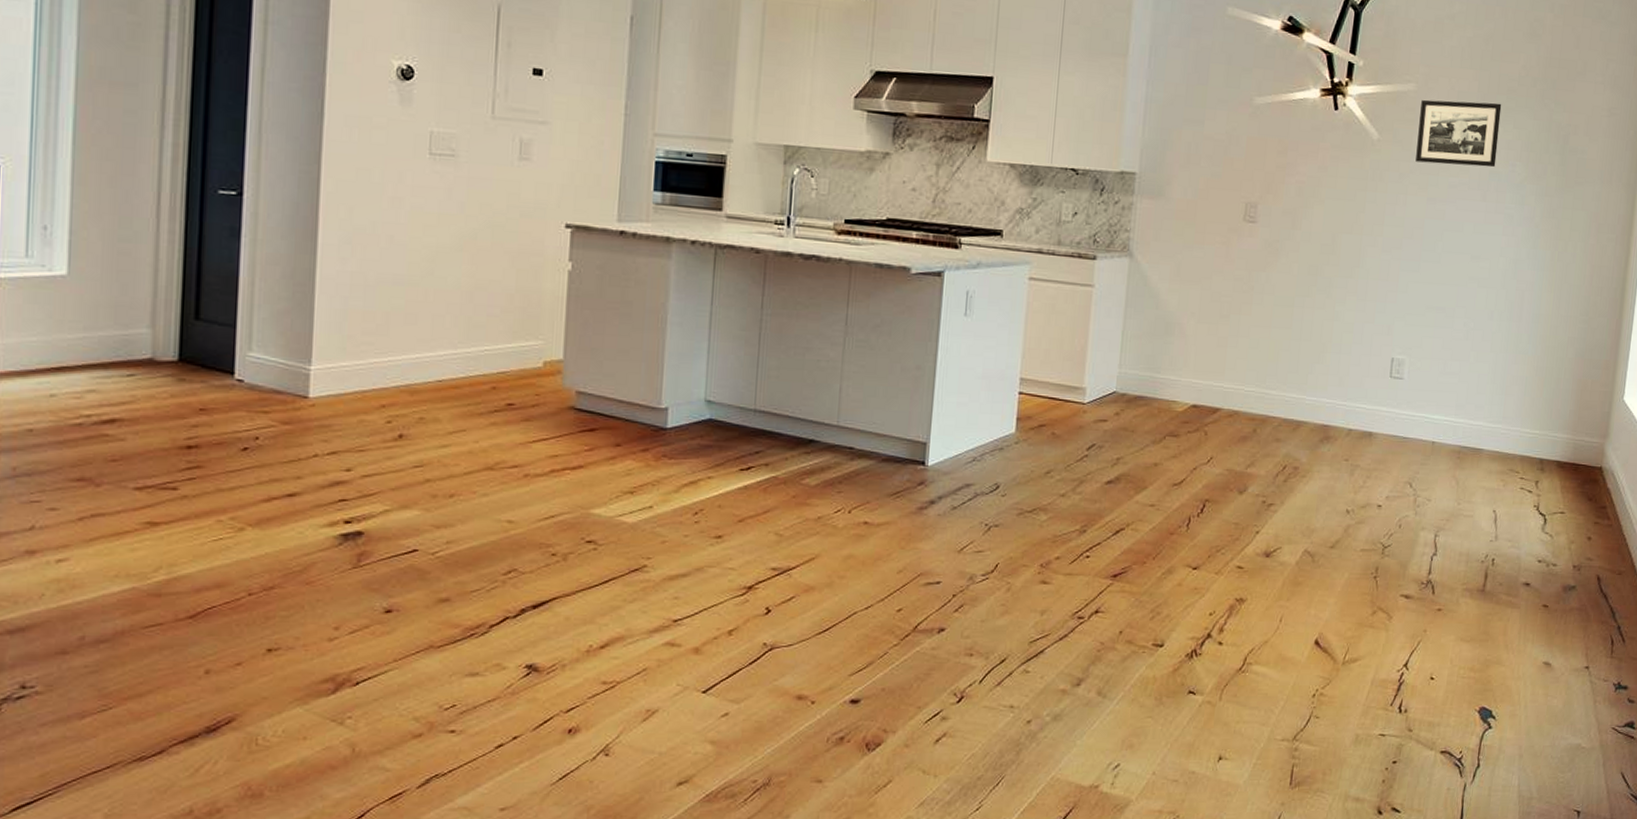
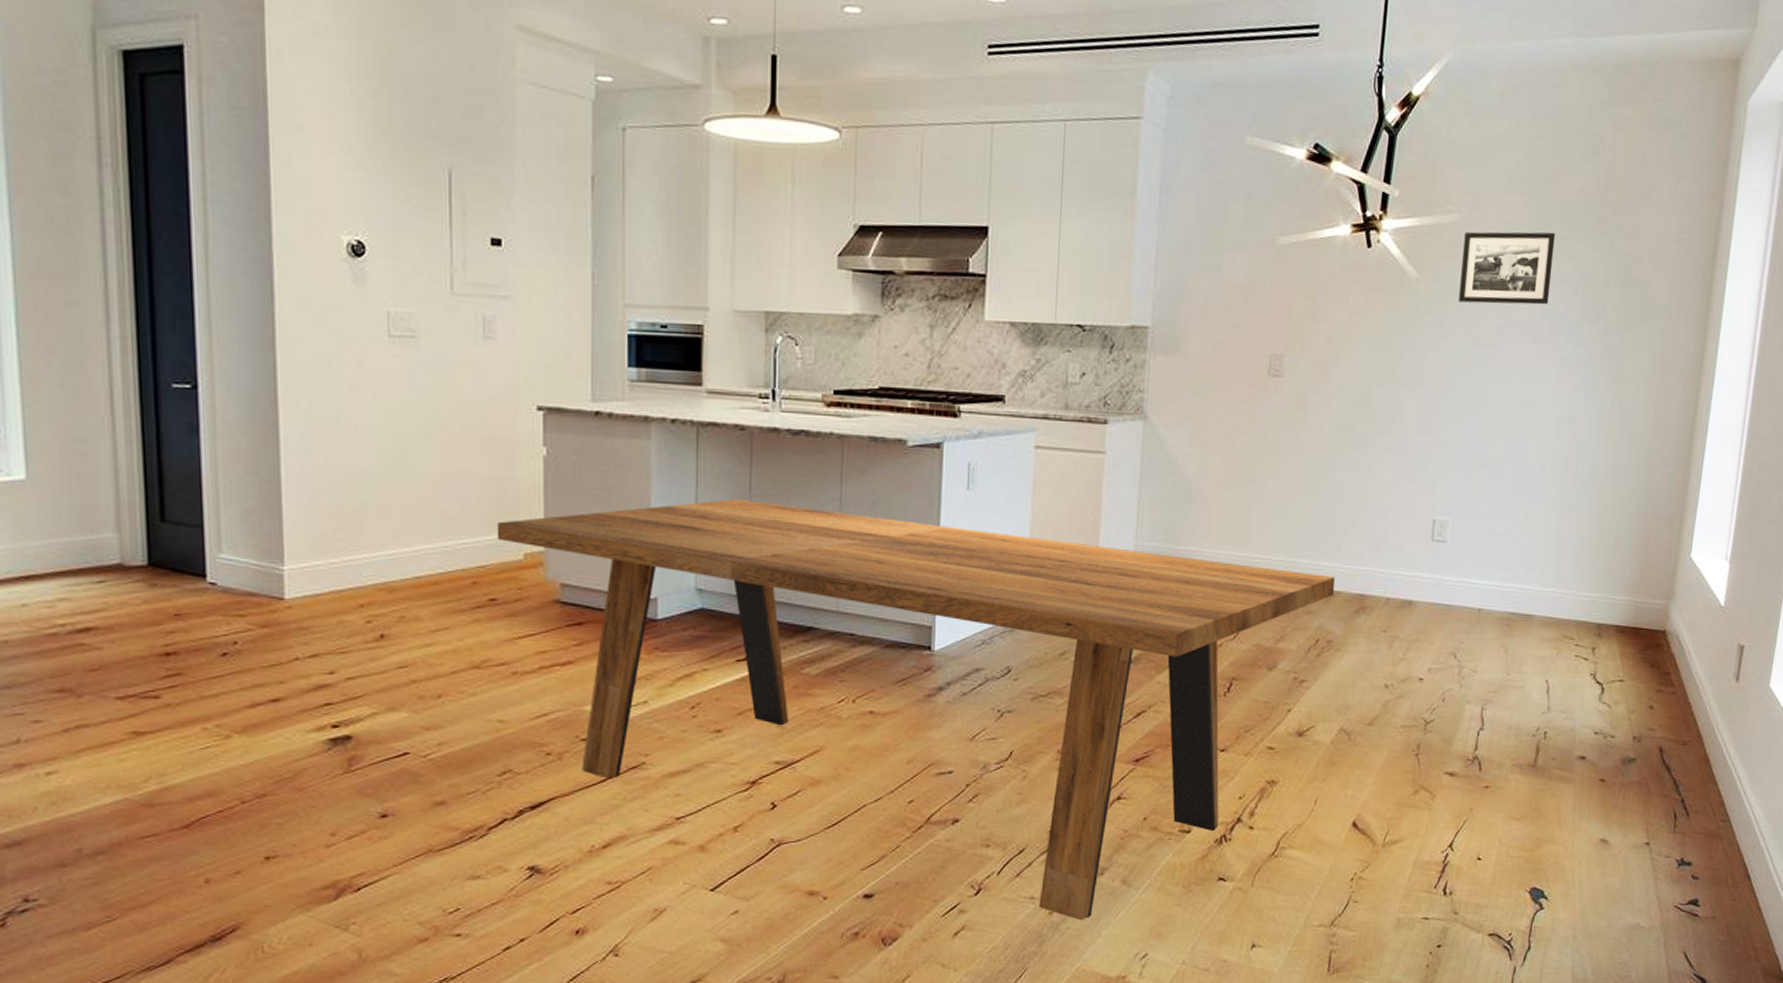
dining table: none [518,316,1302,730] -> present [496,499,1336,920]

